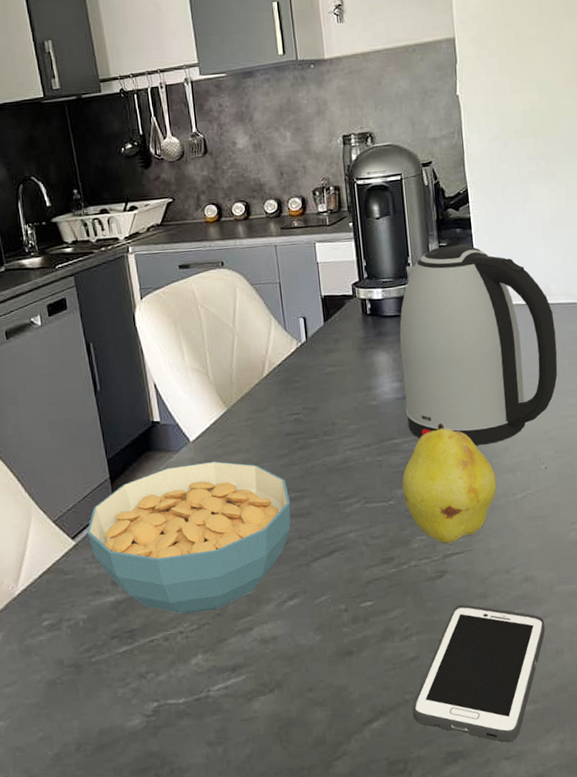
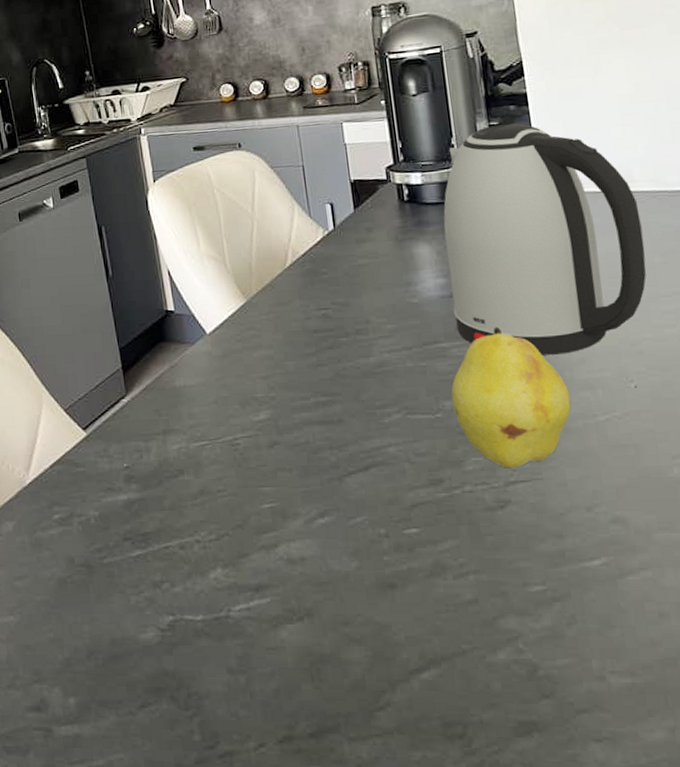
cereal bowl: present [86,461,291,614] -> none [98,356,320,522]
cell phone: present [412,604,545,743] -> none [471,544,643,721]

